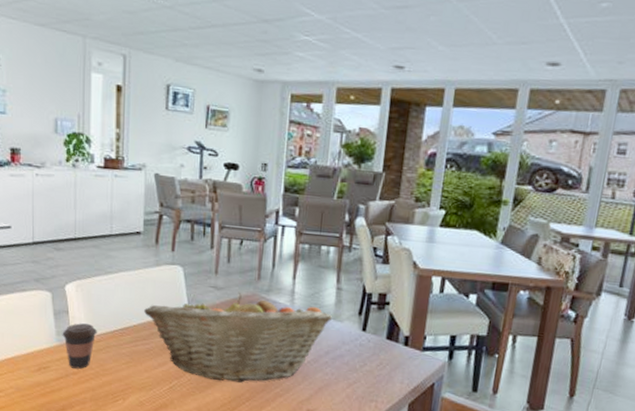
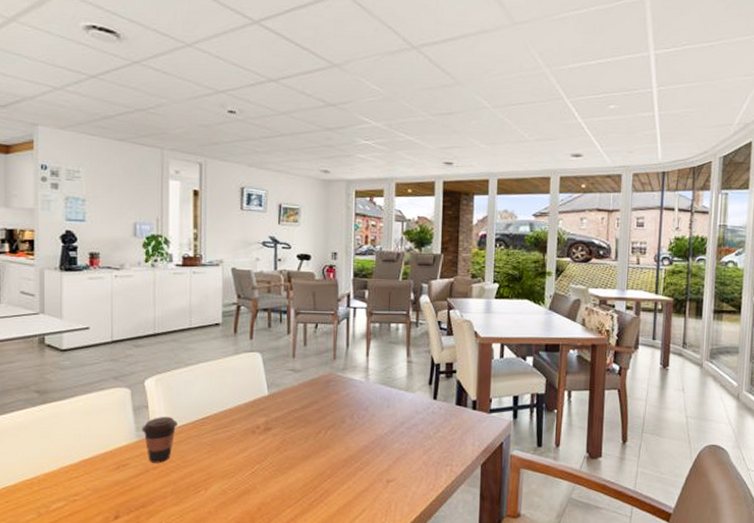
fruit basket: present [144,293,332,383] -> none [225,374,405,460]

